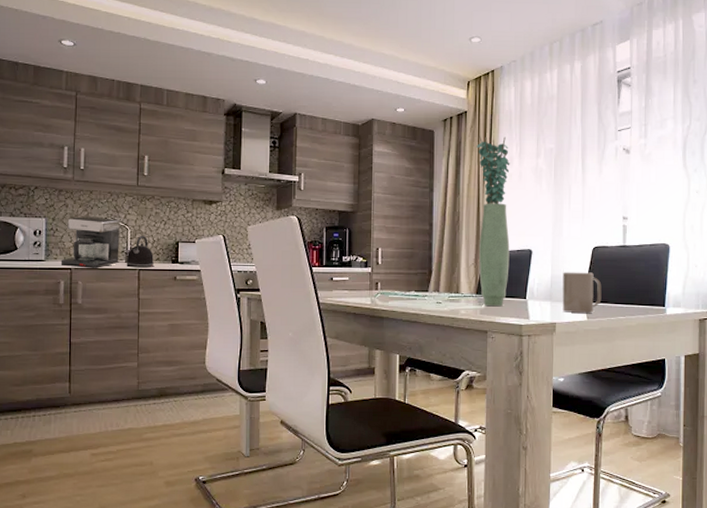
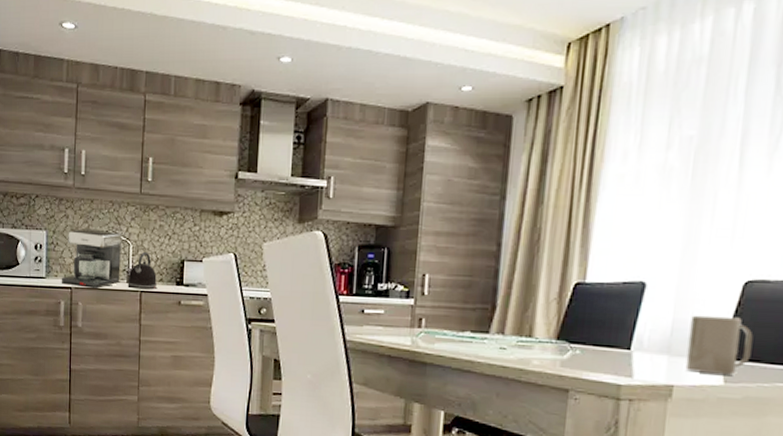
vase: present [477,135,510,307] -> none [563,120,623,359]

